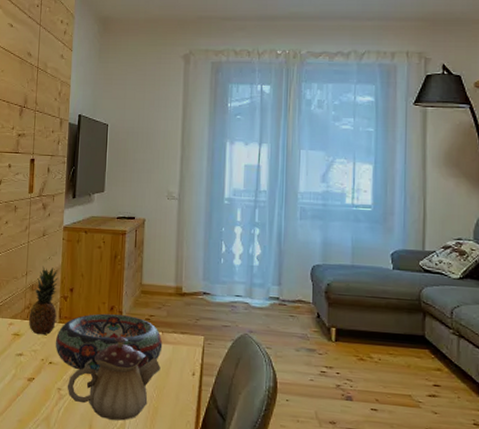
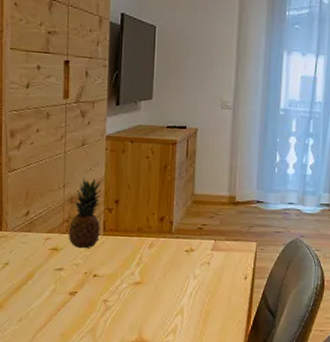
decorative bowl: present [55,313,163,373] -> none [99,224,215,283]
teapot: present [67,335,160,421] -> none [114,245,213,327]

